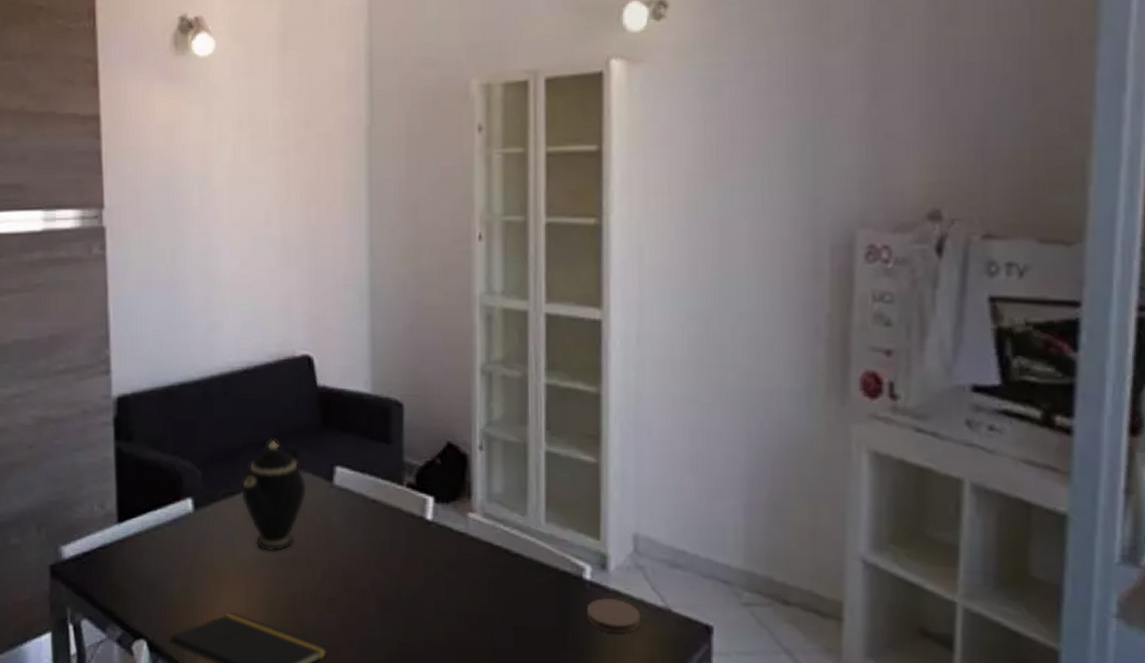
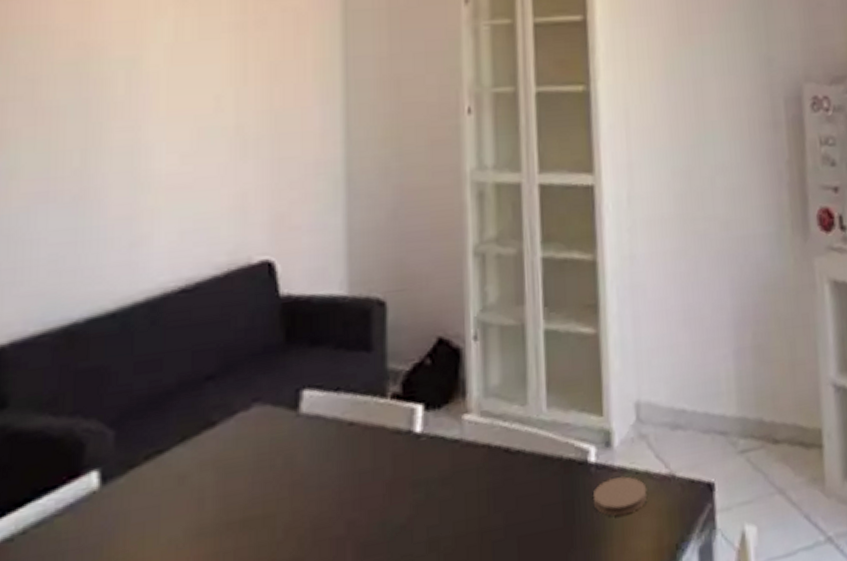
teapot: present [241,440,308,552] -> none [172,372,265,520]

